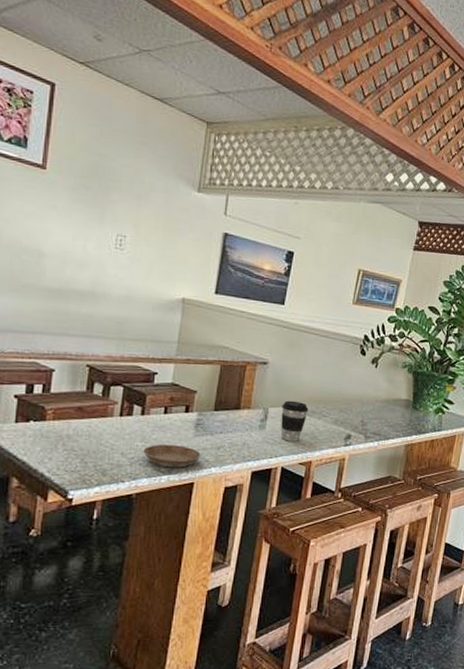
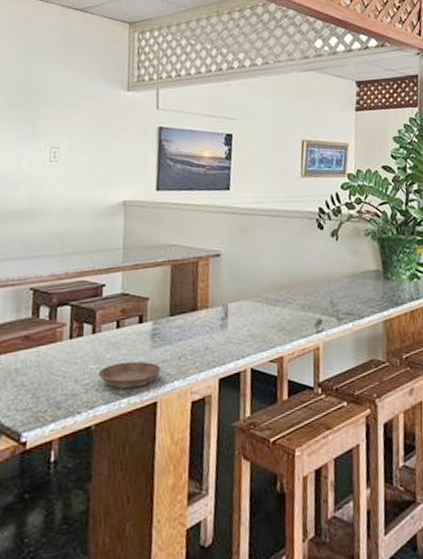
coffee cup: present [281,400,309,442] -> none [242,291,272,338]

